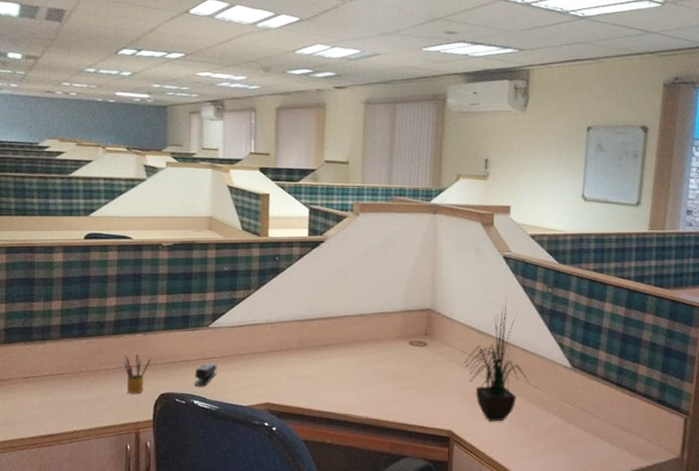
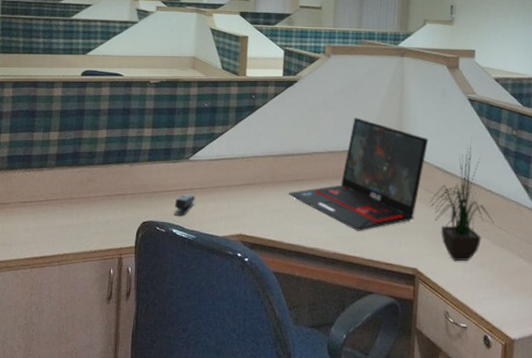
pencil box: present [124,353,151,394] -> none [111,183,136,221]
laptop: none [317,278,463,395] -> present [288,117,429,231]

